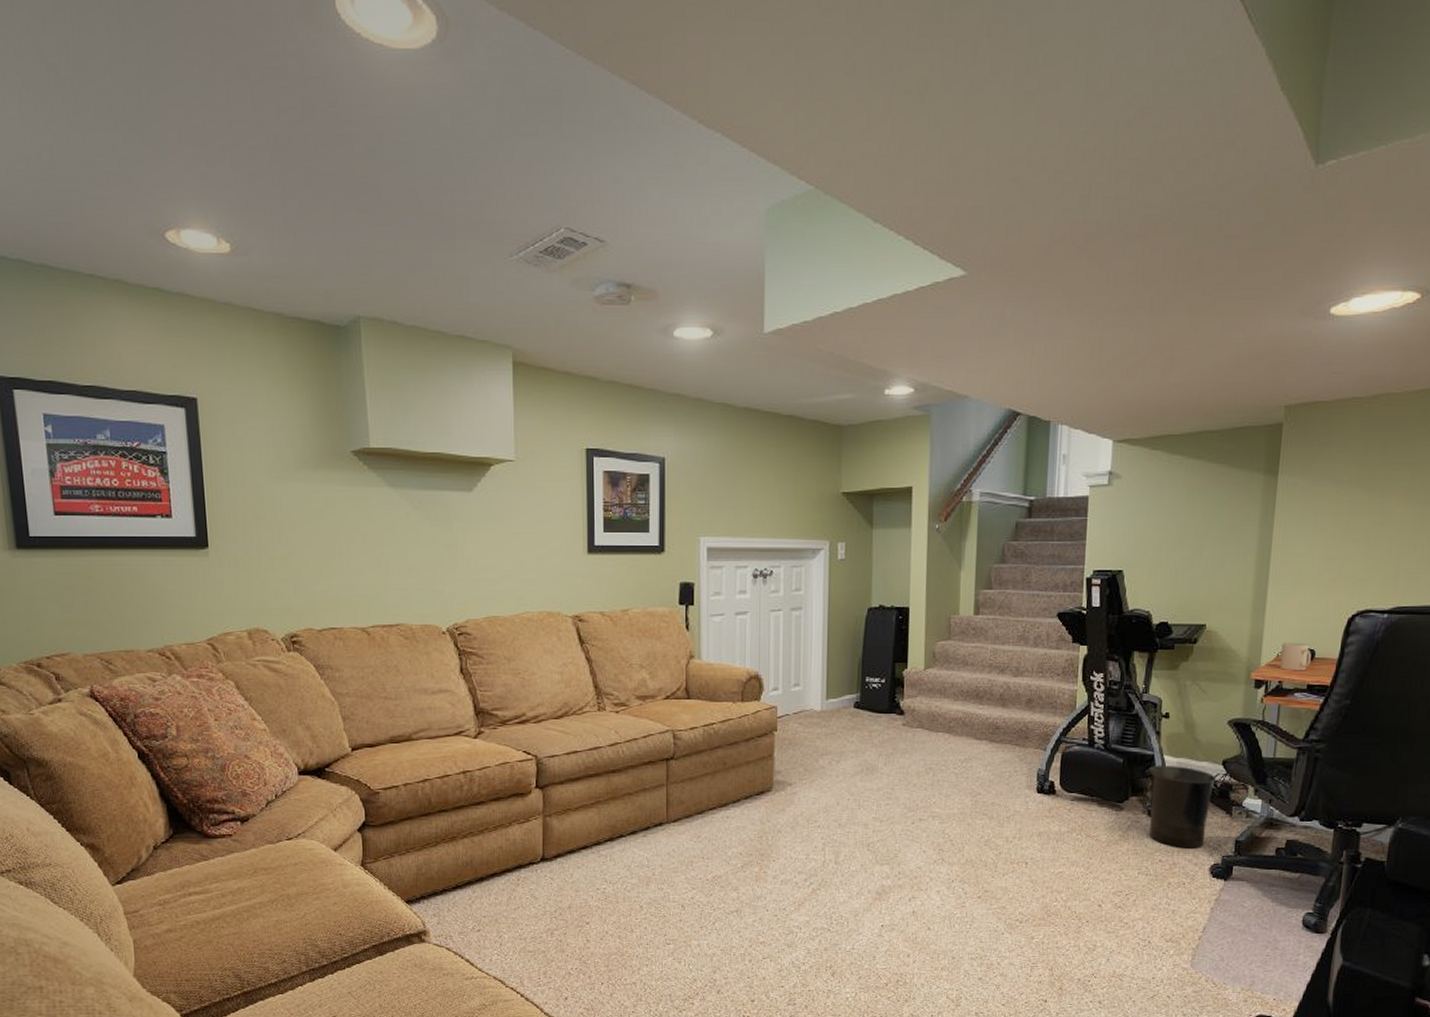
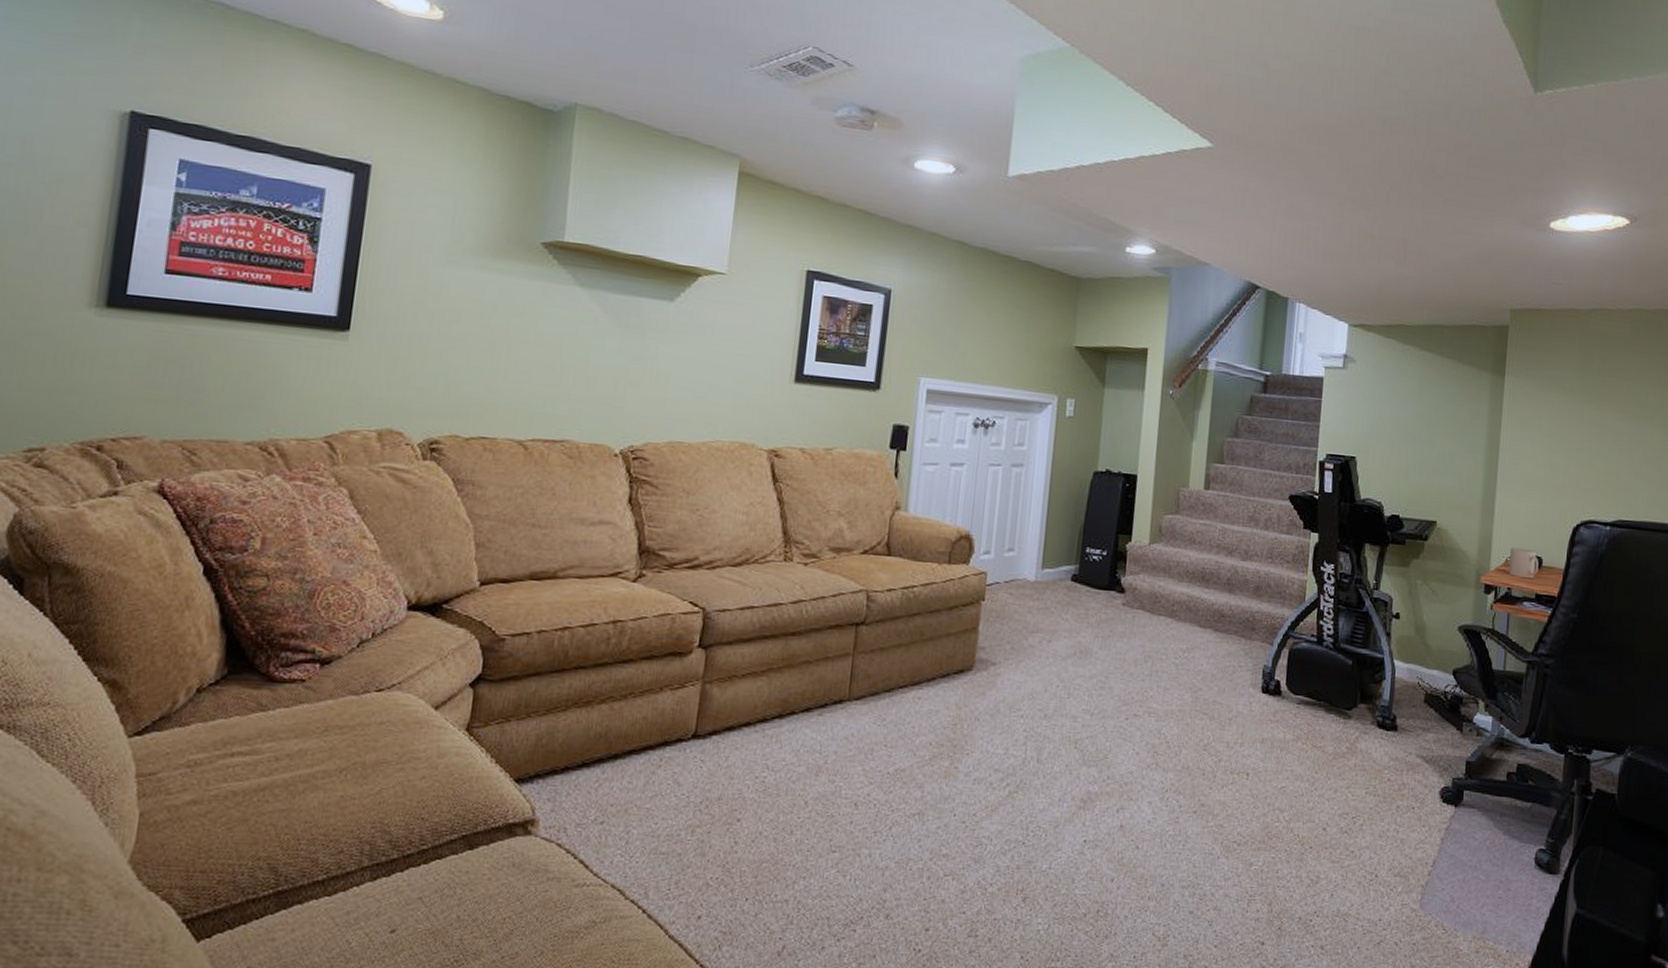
waste bin: present [1148,765,1217,849] -> none [1377,670,1447,768]

